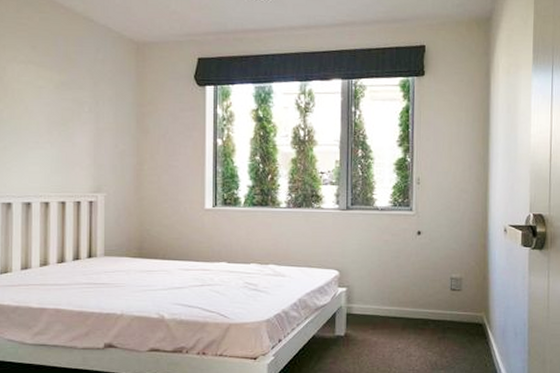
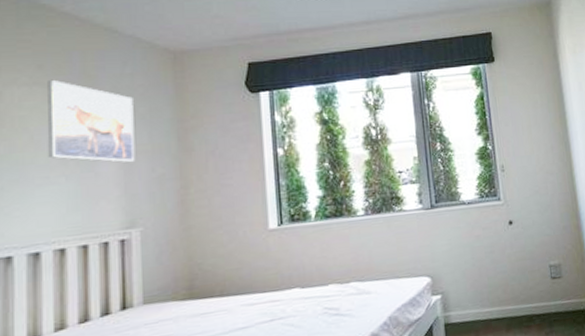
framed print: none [38,60,103,137] -> present [47,80,136,162]

